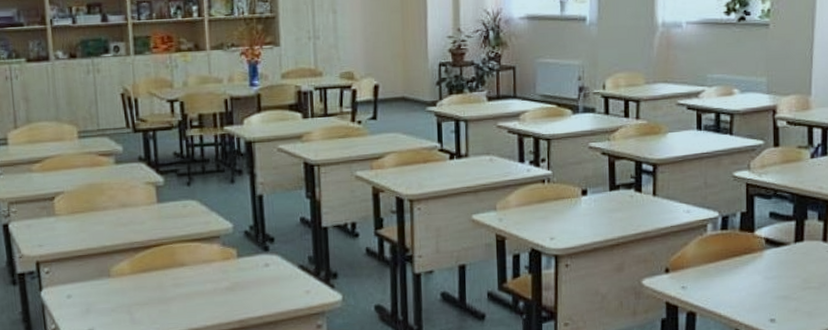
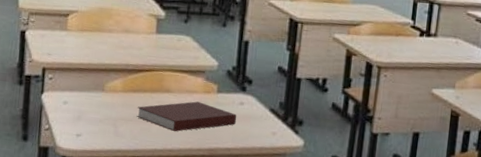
notebook: none [151,271,264,309] -> present [136,101,237,132]

